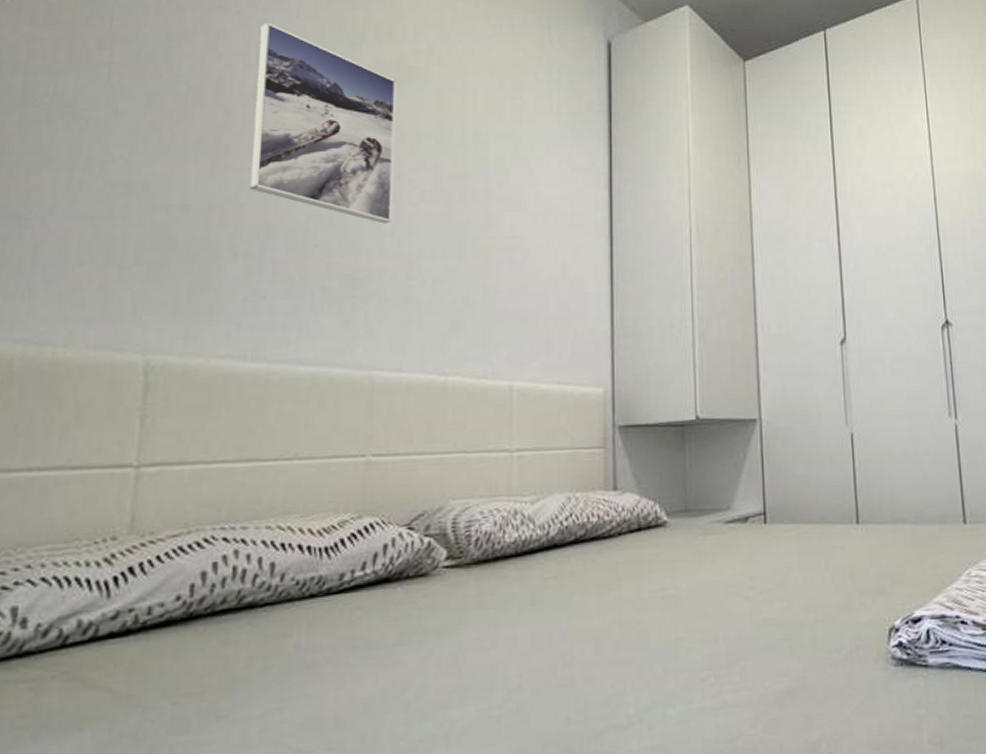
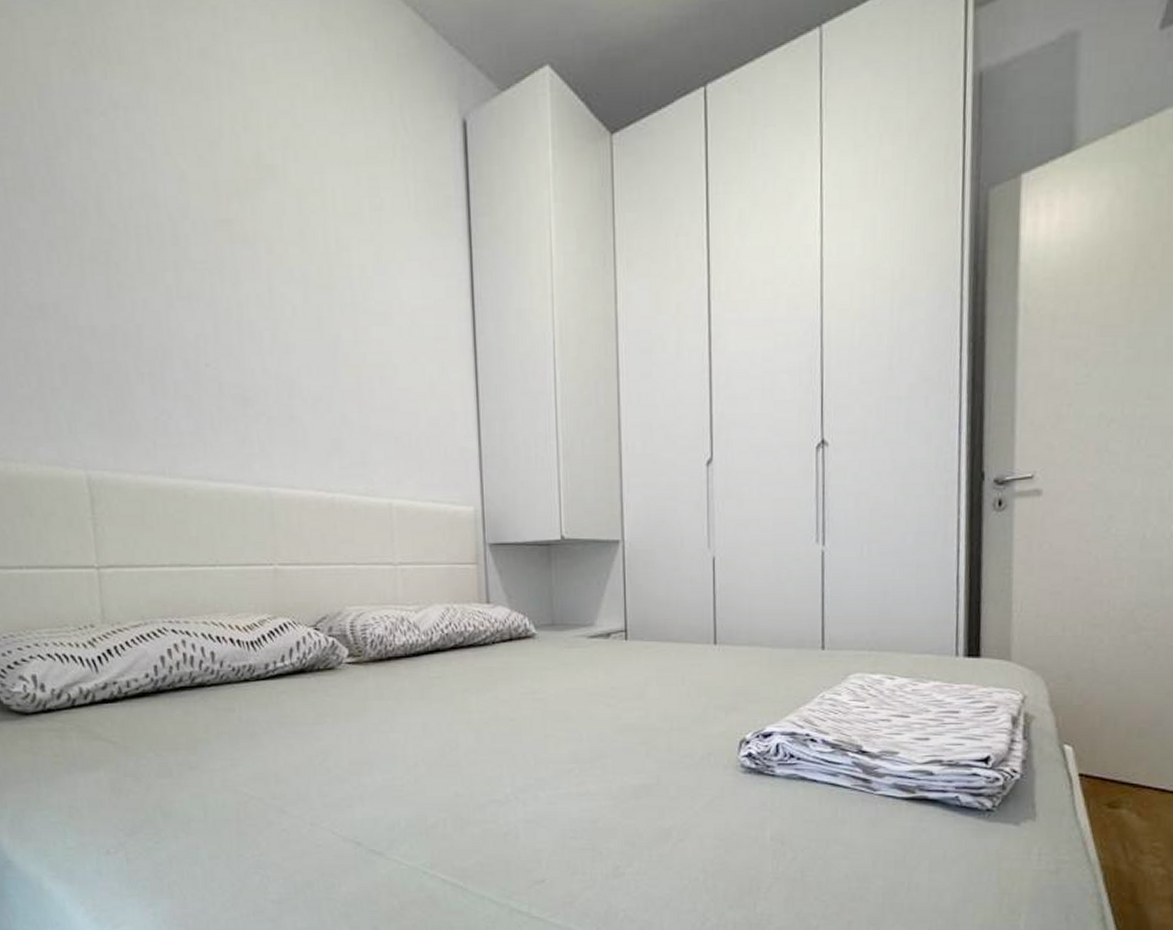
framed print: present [250,22,396,224] -> none [125,122,270,342]

